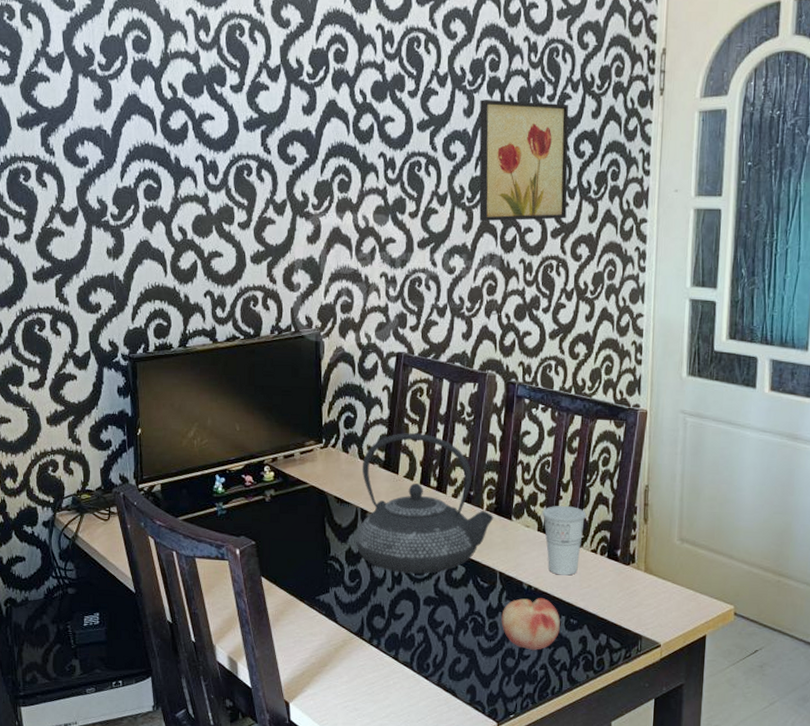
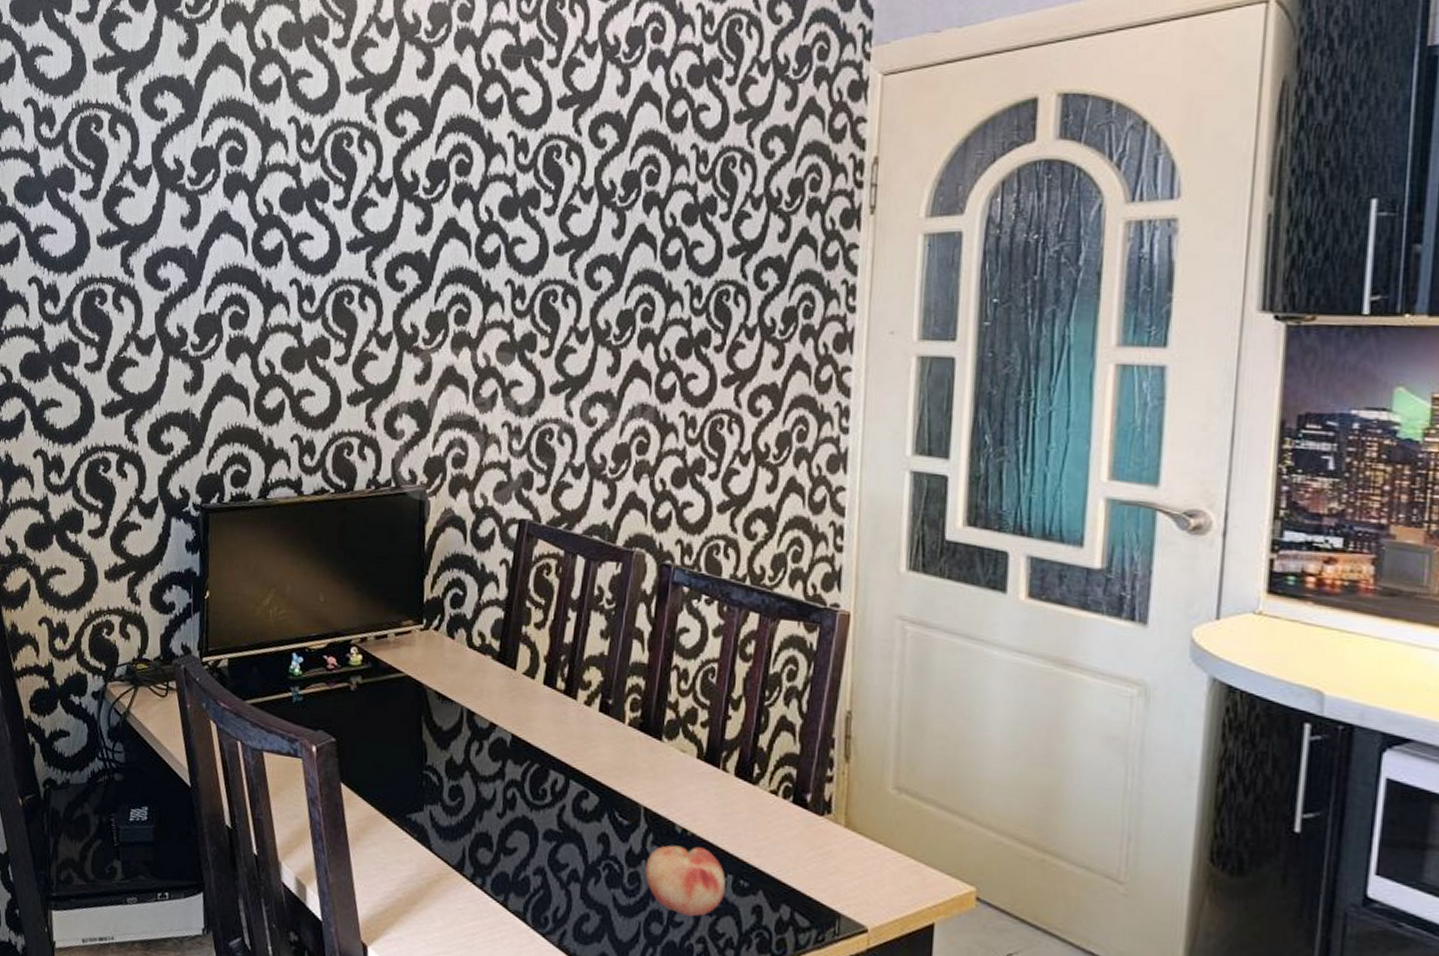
teapot: present [355,433,494,574] -> none [458,618,639,800]
wall art: present [479,100,569,222] -> none [628,218,748,365]
cup: present [542,506,586,576] -> none [703,727,764,821]

